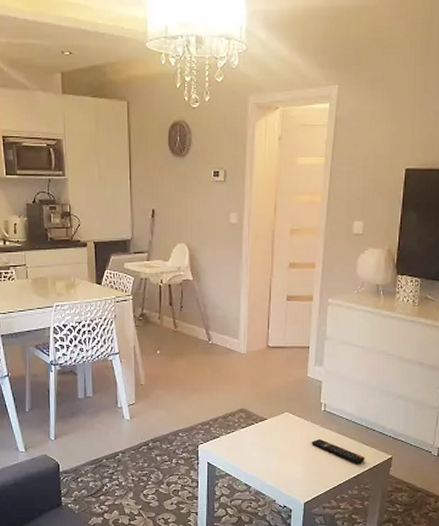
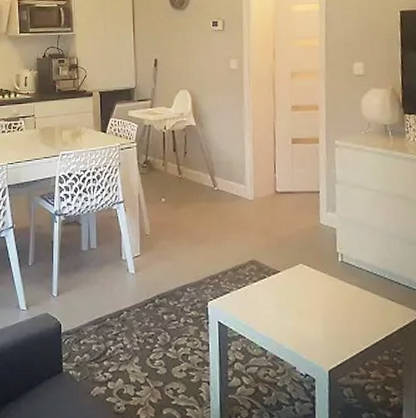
remote control: present [311,438,365,463] -> none [330,293,393,323]

